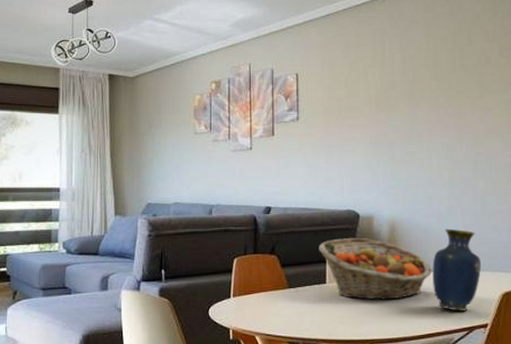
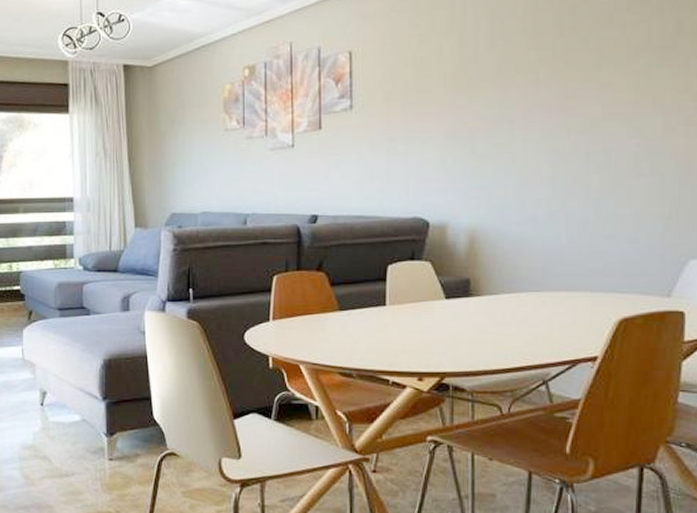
fruit basket: present [319,237,433,300] -> none [377,250,524,326]
vase: present [432,228,482,311] -> none [524,238,592,341]

